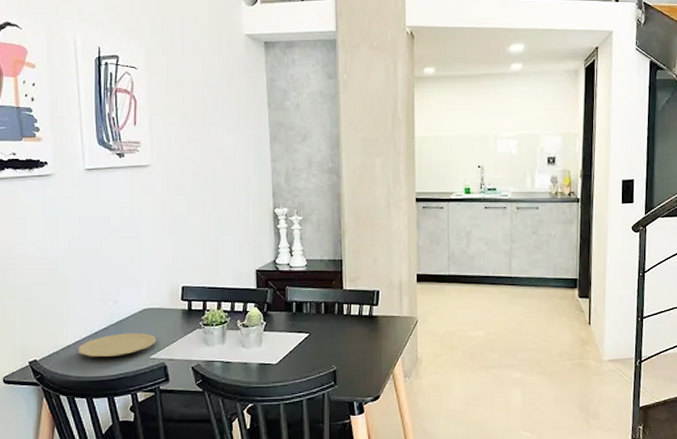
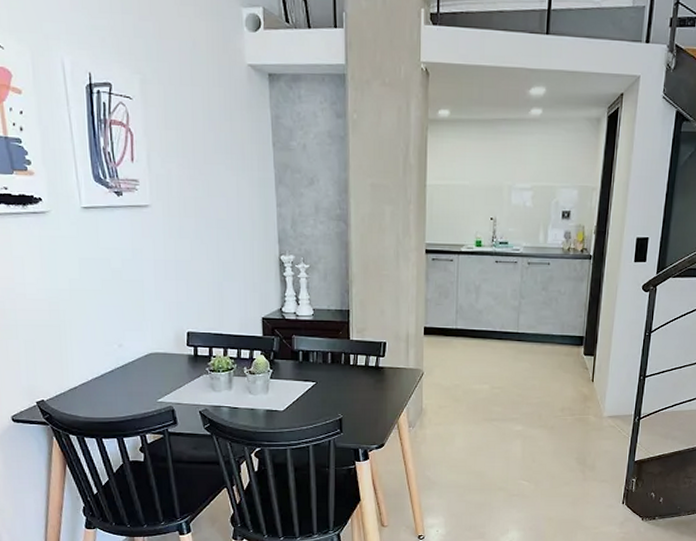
plate: present [79,333,157,357] -> none [85,377,164,399]

